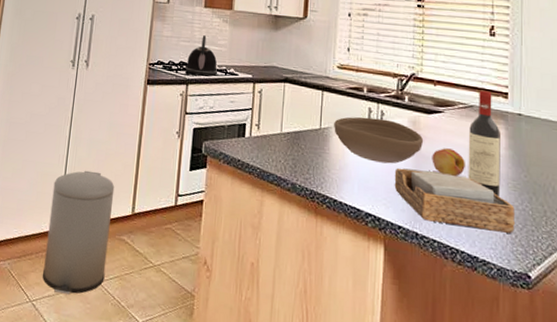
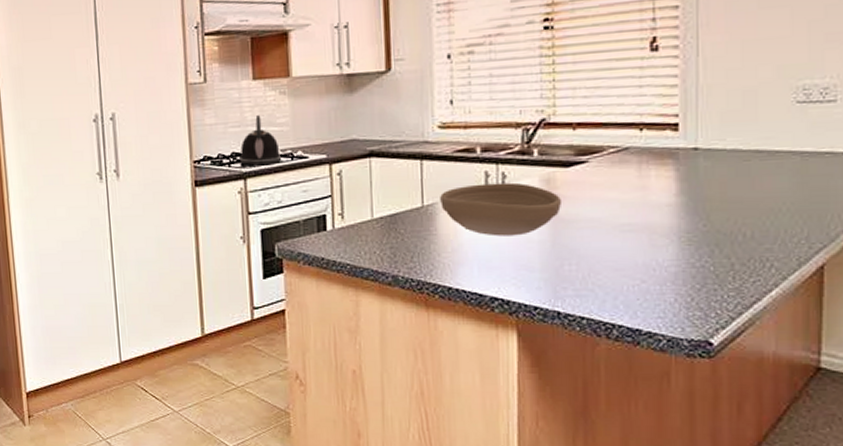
pedal bin: present [43,170,115,296] -> none [104,295,183,429]
napkin holder: present [394,167,515,233] -> none [525,237,690,297]
fruit: present [432,148,465,177] -> none [574,206,620,240]
wine bottle: present [468,90,501,197] -> none [623,125,670,256]

